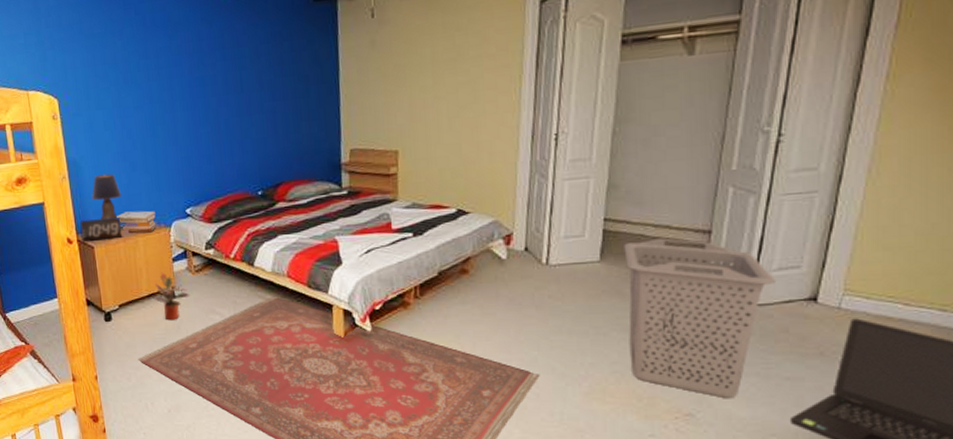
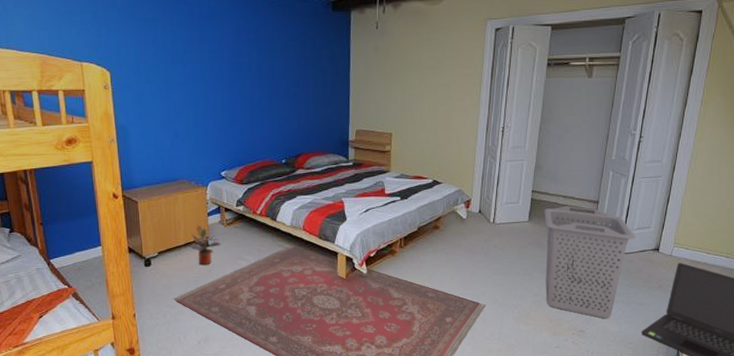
alarm clock: present [80,218,122,242] -> none [125,177,164,197]
table lamp: present [91,173,122,220] -> none [137,139,166,179]
books: present [116,210,156,234] -> none [159,172,195,191]

